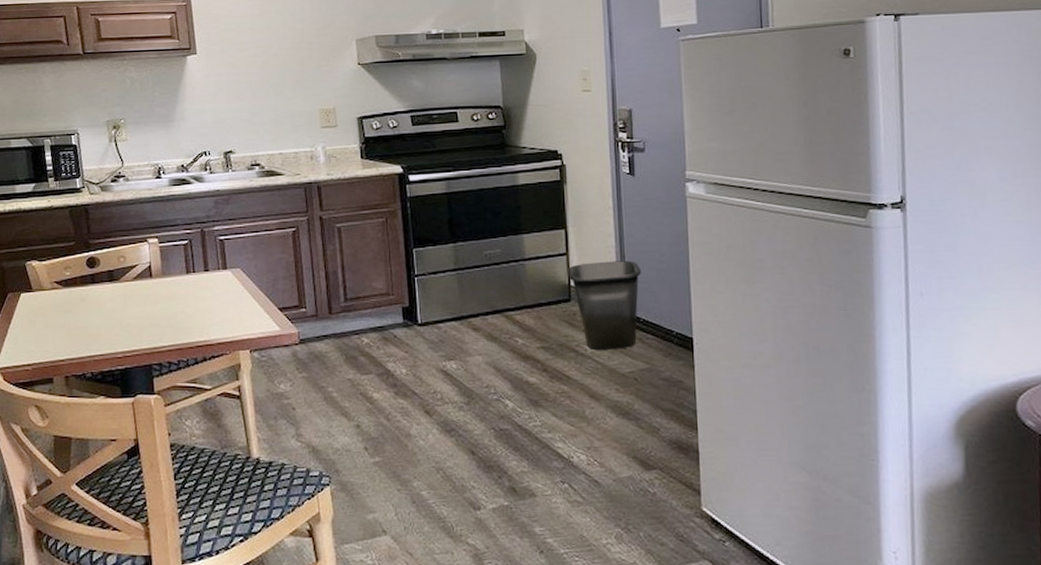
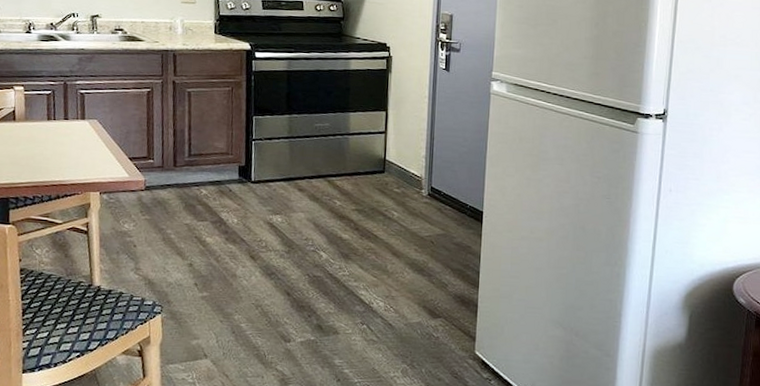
waste bin: present [567,260,642,350] -> none [384,141,447,216]

